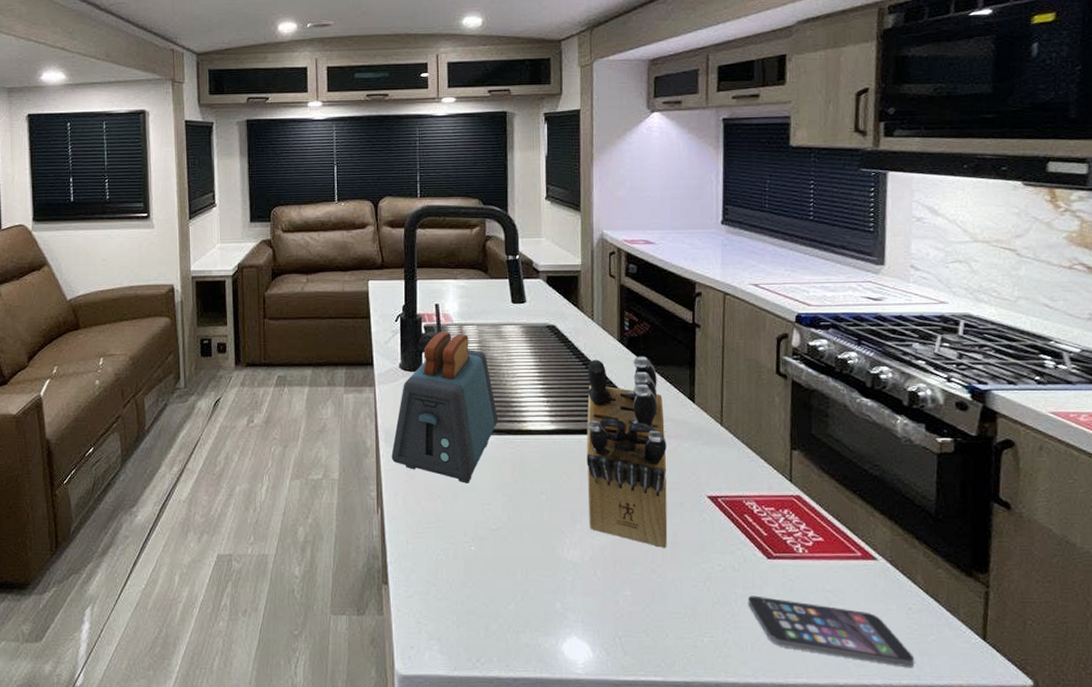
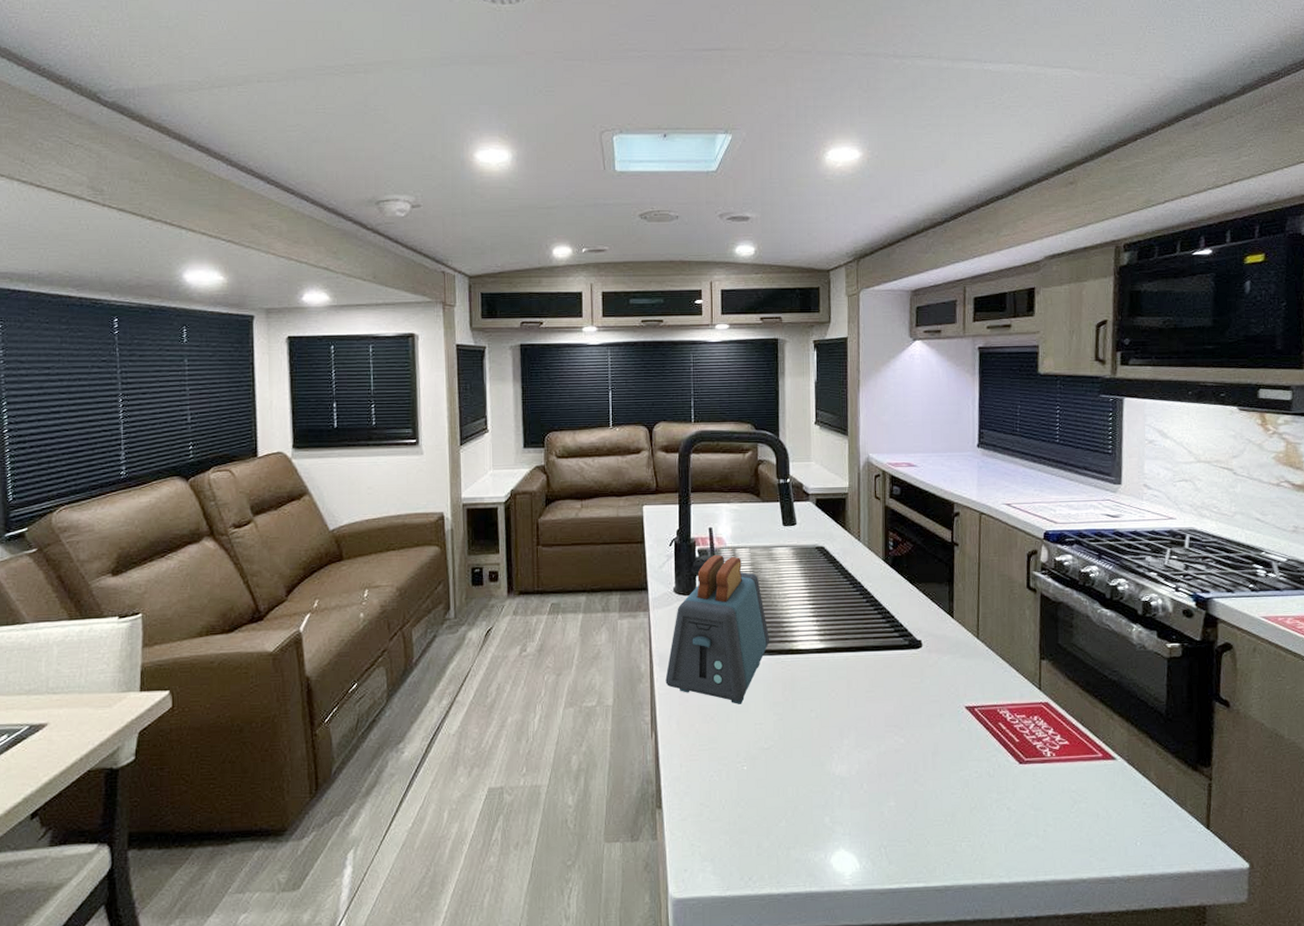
knife block: present [586,357,668,549] -> none [853,575,929,759]
smartphone: present [748,595,915,668] -> none [1002,799,1149,859]

